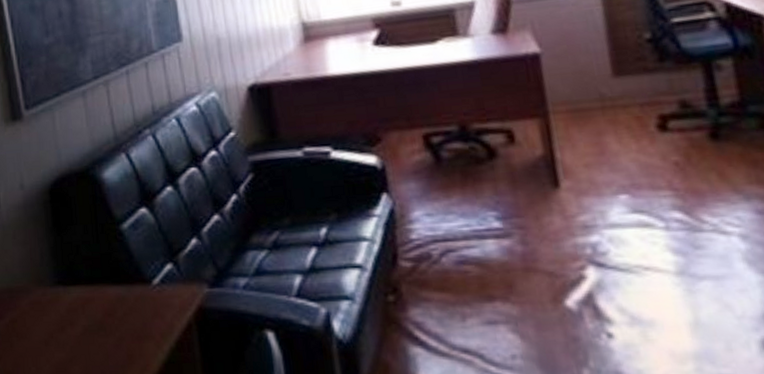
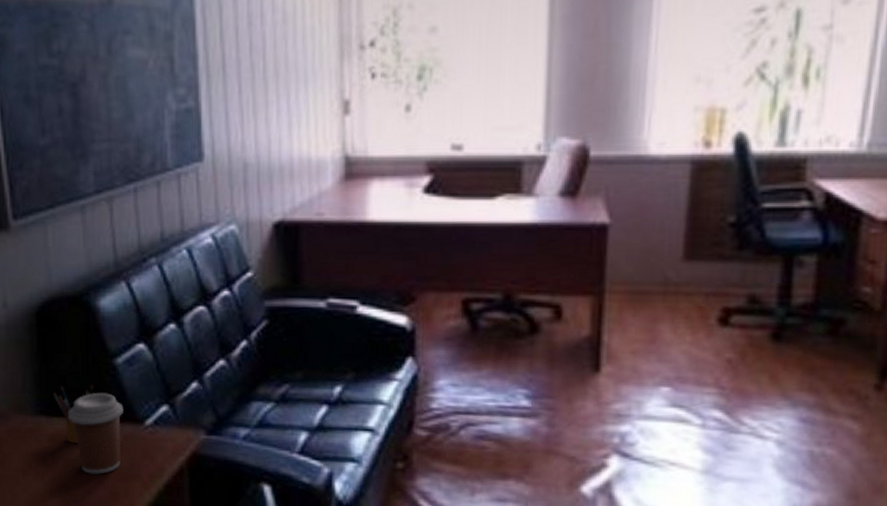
pencil box: none [69,251,104,311] -> present [53,384,93,444]
coffee cup: none [83,257,134,338] -> present [69,392,124,475]

